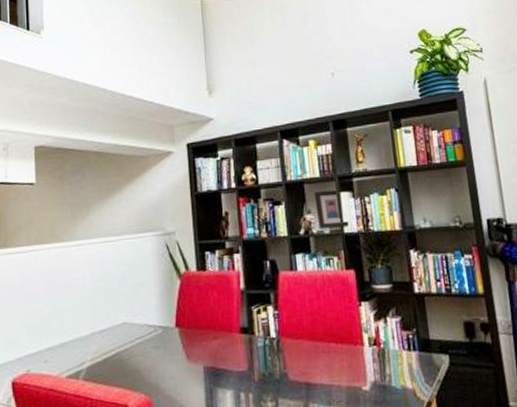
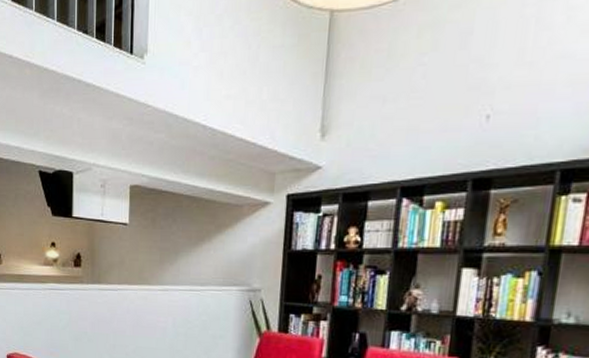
picture frame: present [314,191,349,229] -> none [425,265,465,310]

